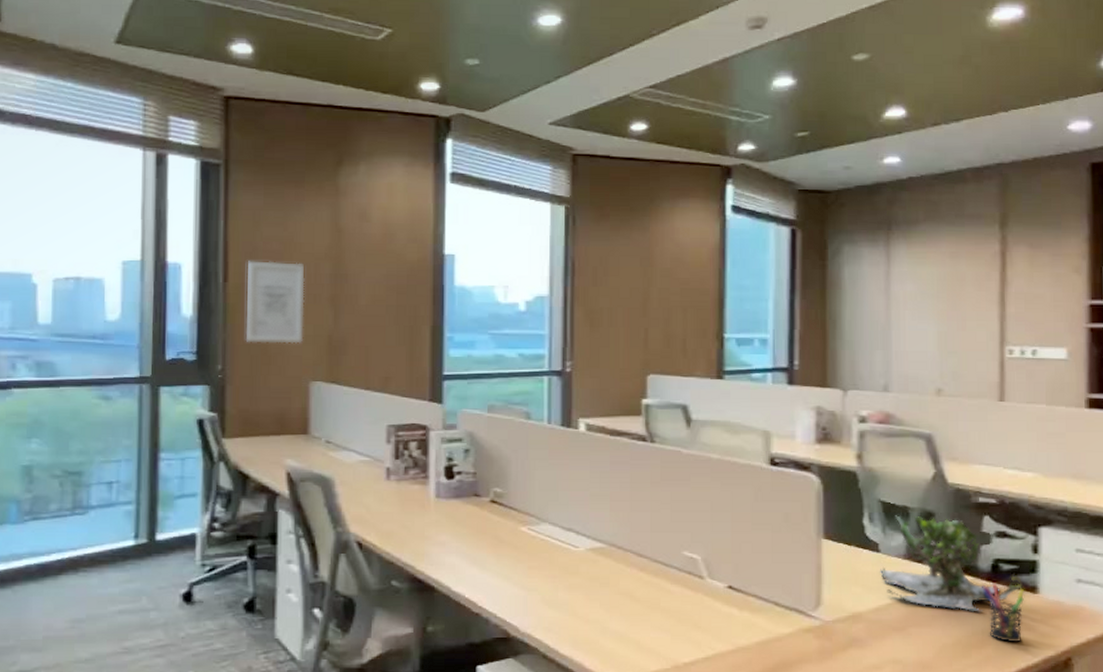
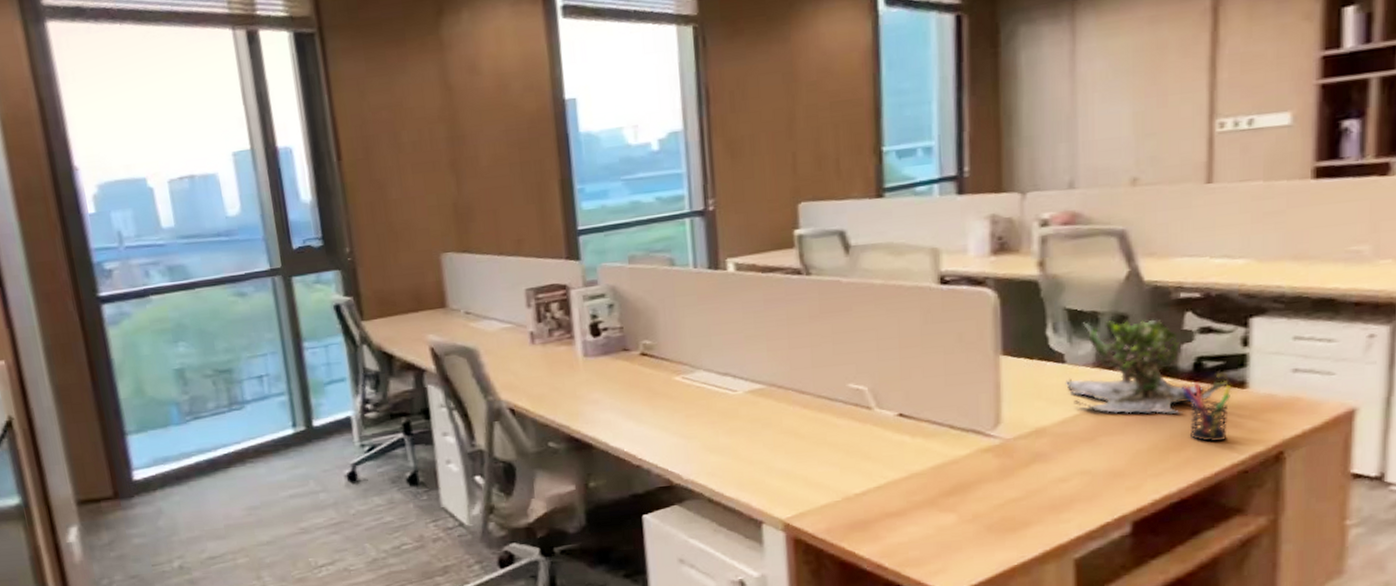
wall art: present [247,261,305,344] -> none [359,129,428,221]

